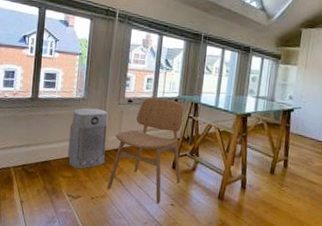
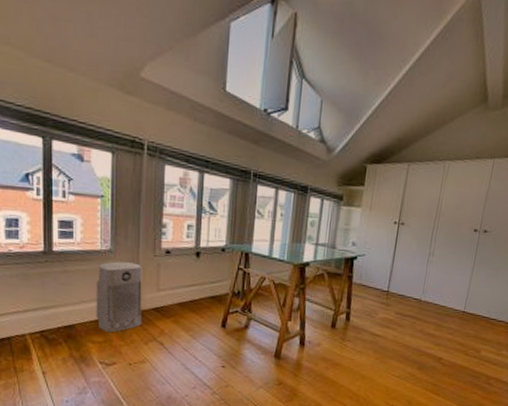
dining chair: present [107,97,184,204] -> none [147,247,233,366]

